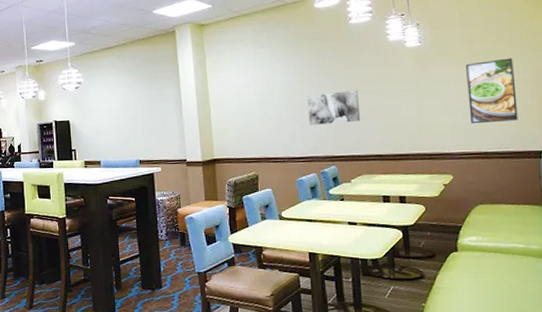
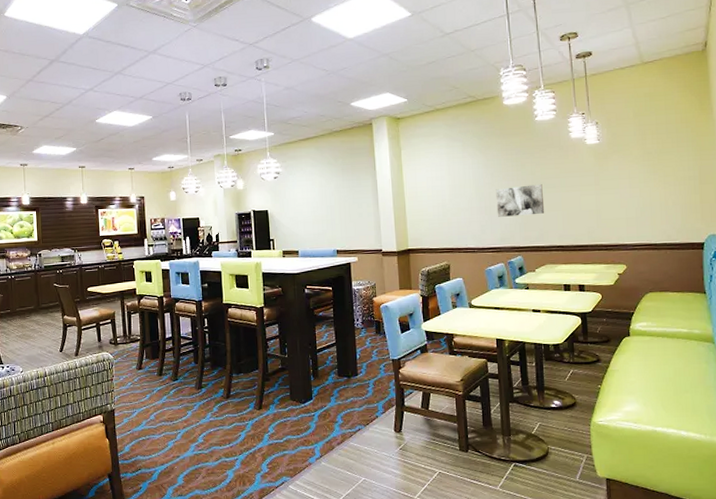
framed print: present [466,58,518,124] -> none [639,156,684,218]

